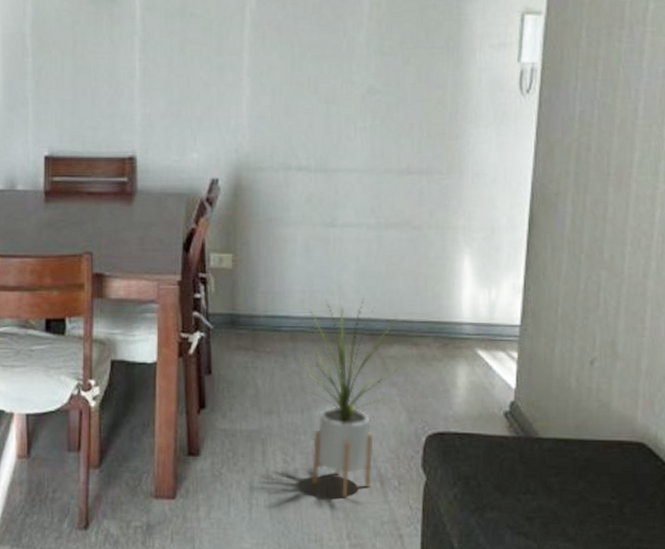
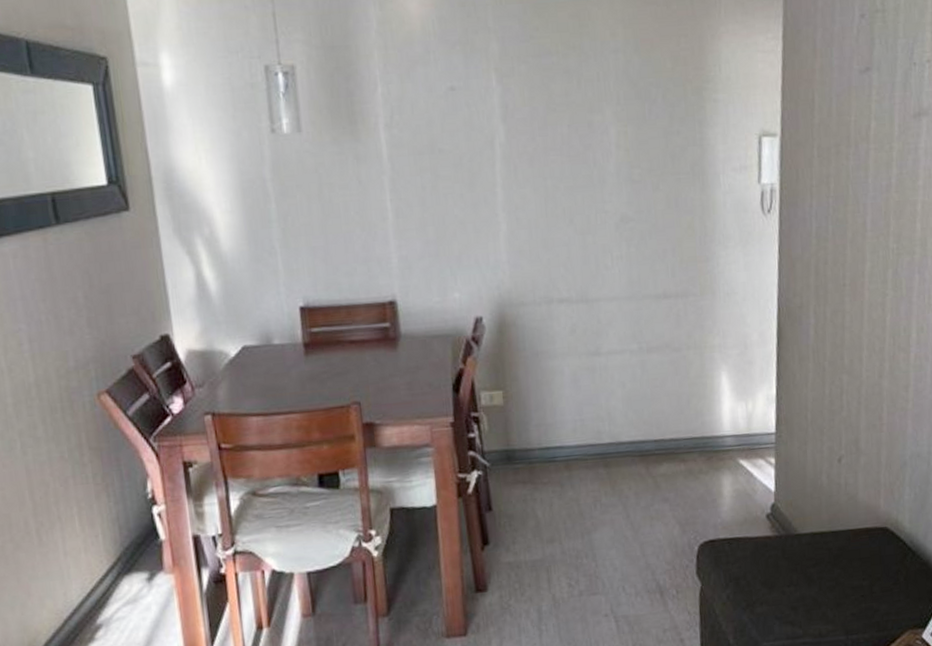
house plant: present [298,299,400,497] -> none [574,422,670,612]

